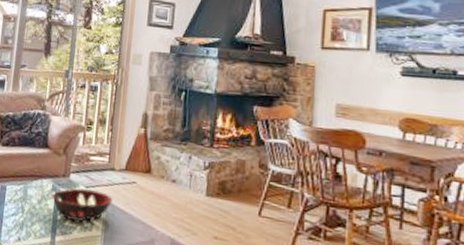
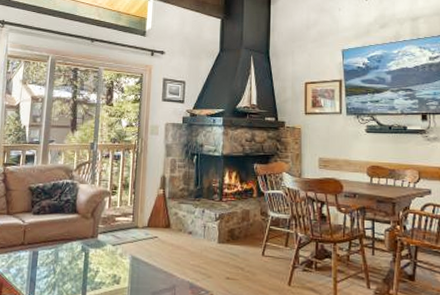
decorative bowl: present [51,188,113,222] -> none [81,247,137,277]

